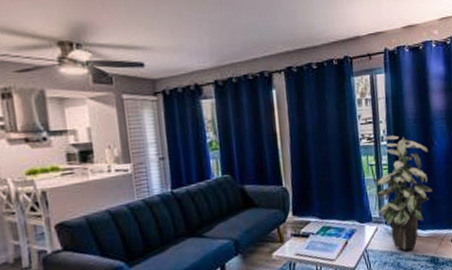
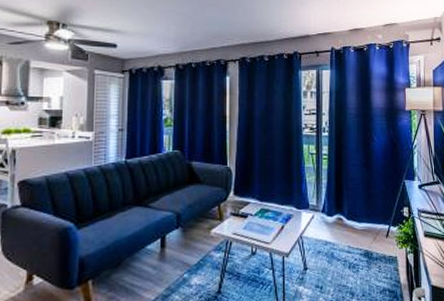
indoor plant: present [371,135,433,251] -> none [311,128,371,242]

